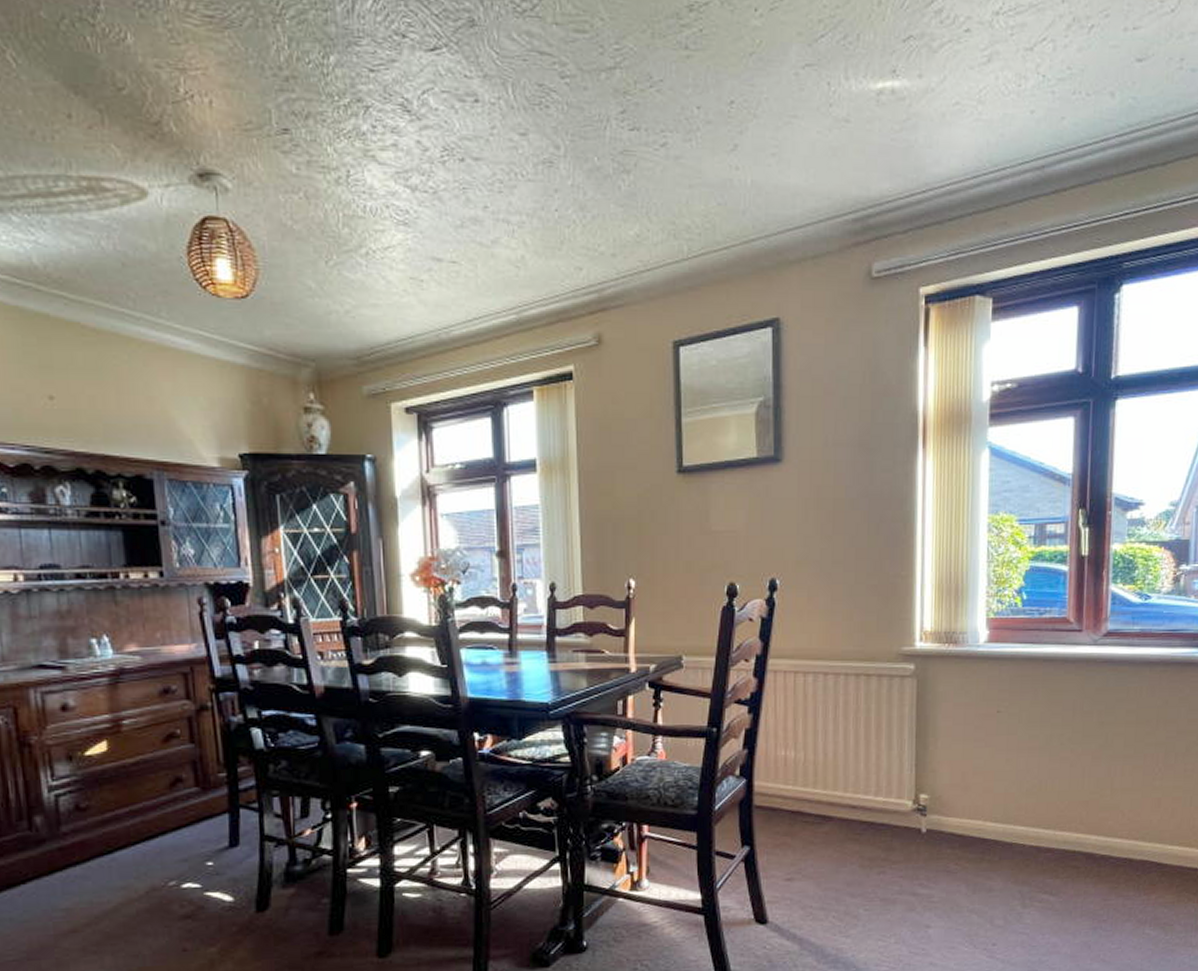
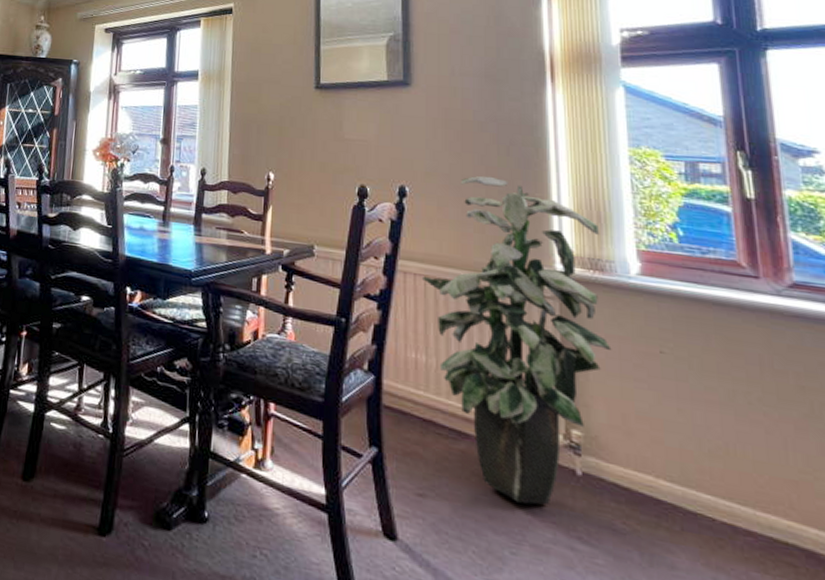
indoor plant: none [791,558,958,867] -> present [421,175,612,506]

